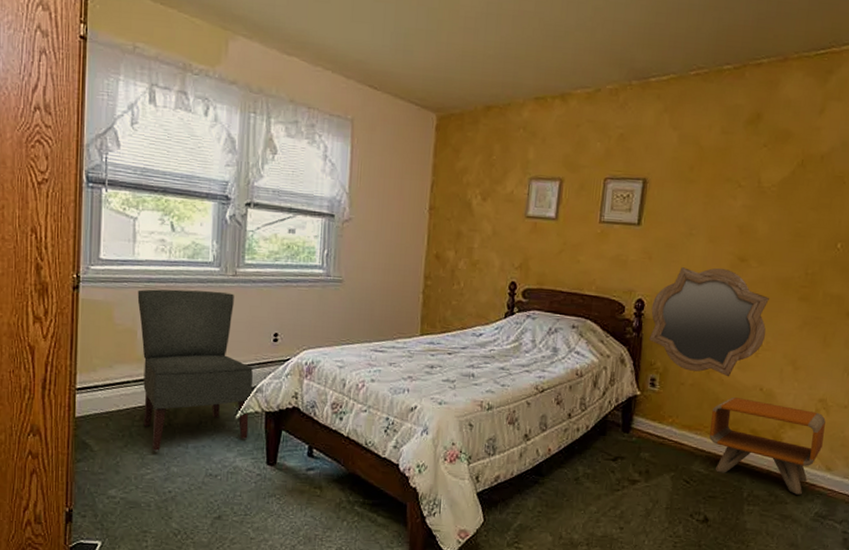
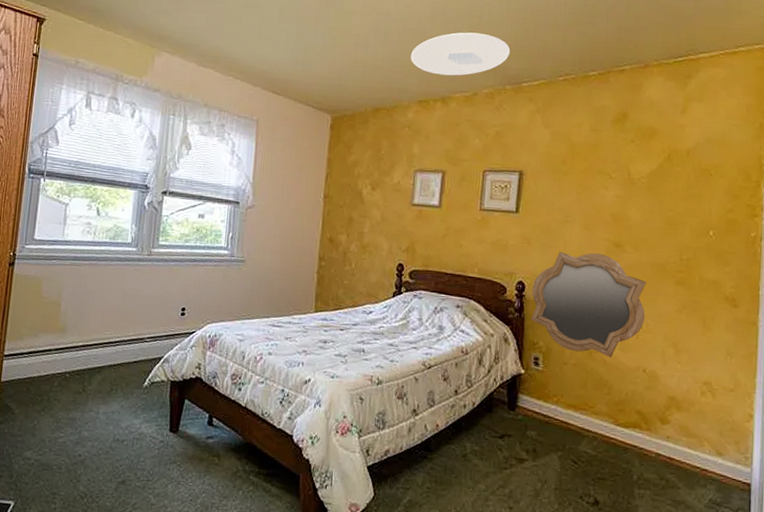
chair: present [137,289,253,452] -> none [60,266,161,417]
ceiling light: none [526,16,639,69] -> present [410,32,511,76]
nightstand: present [709,397,826,495] -> none [594,378,712,480]

